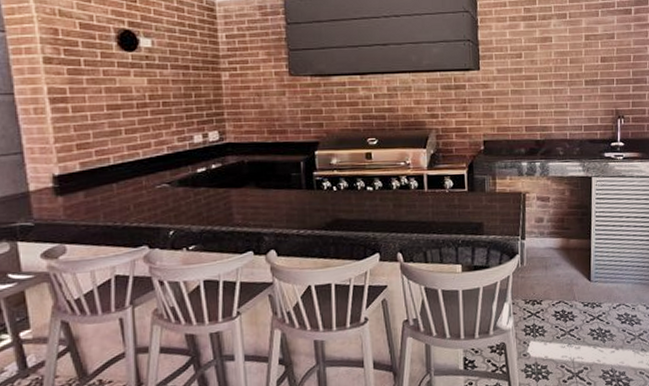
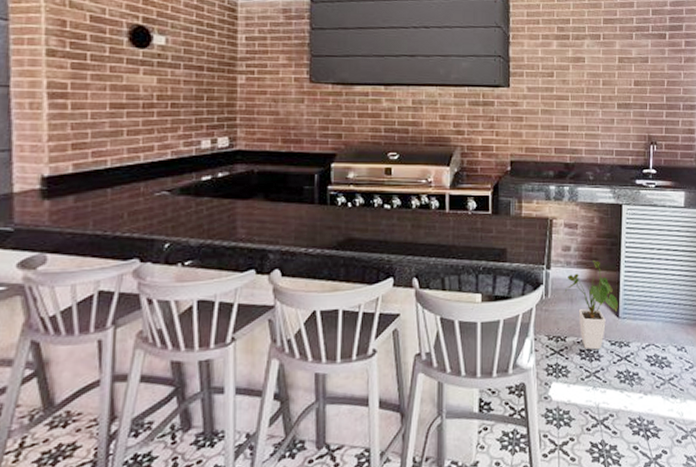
house plant: none [540,229,590,311] -> present [565,259,618,350]

